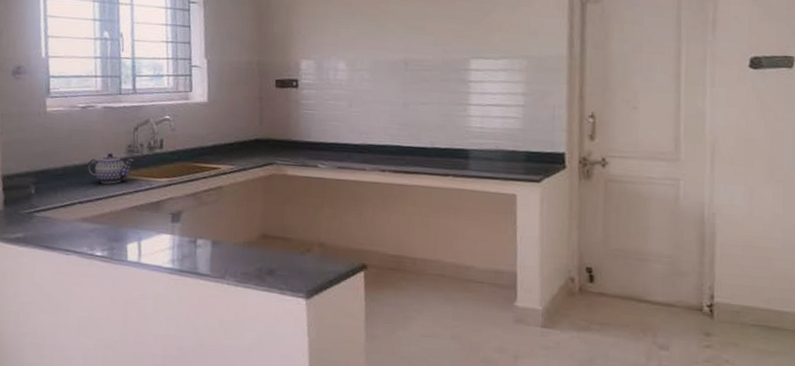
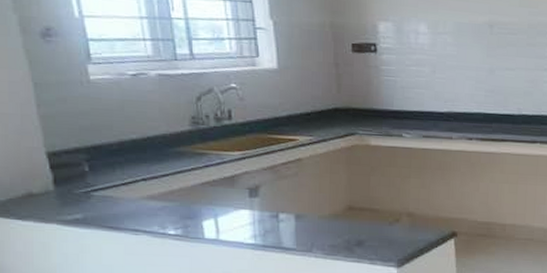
teapot: present [87,152,134,184] -> none [147,125,200,159]

